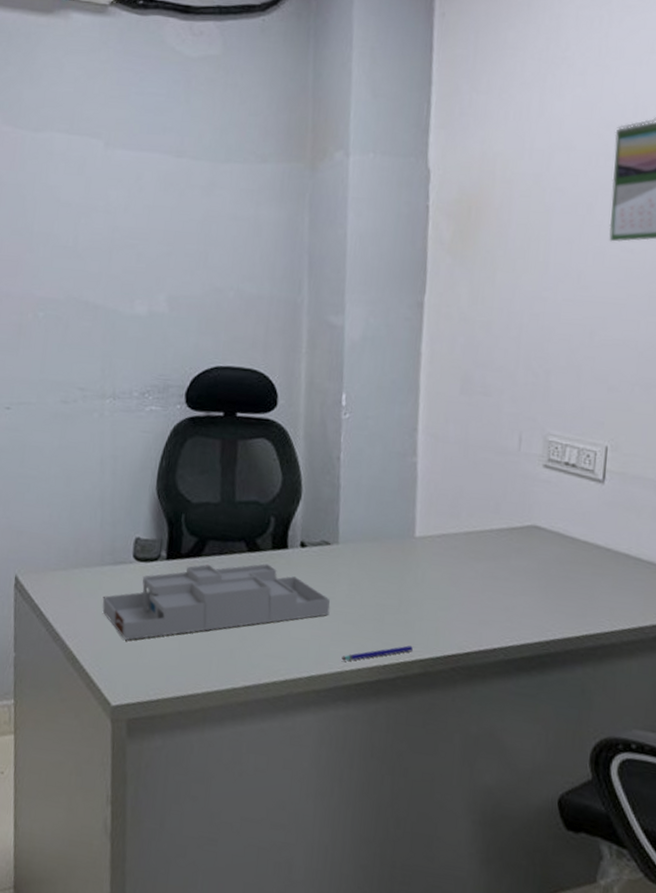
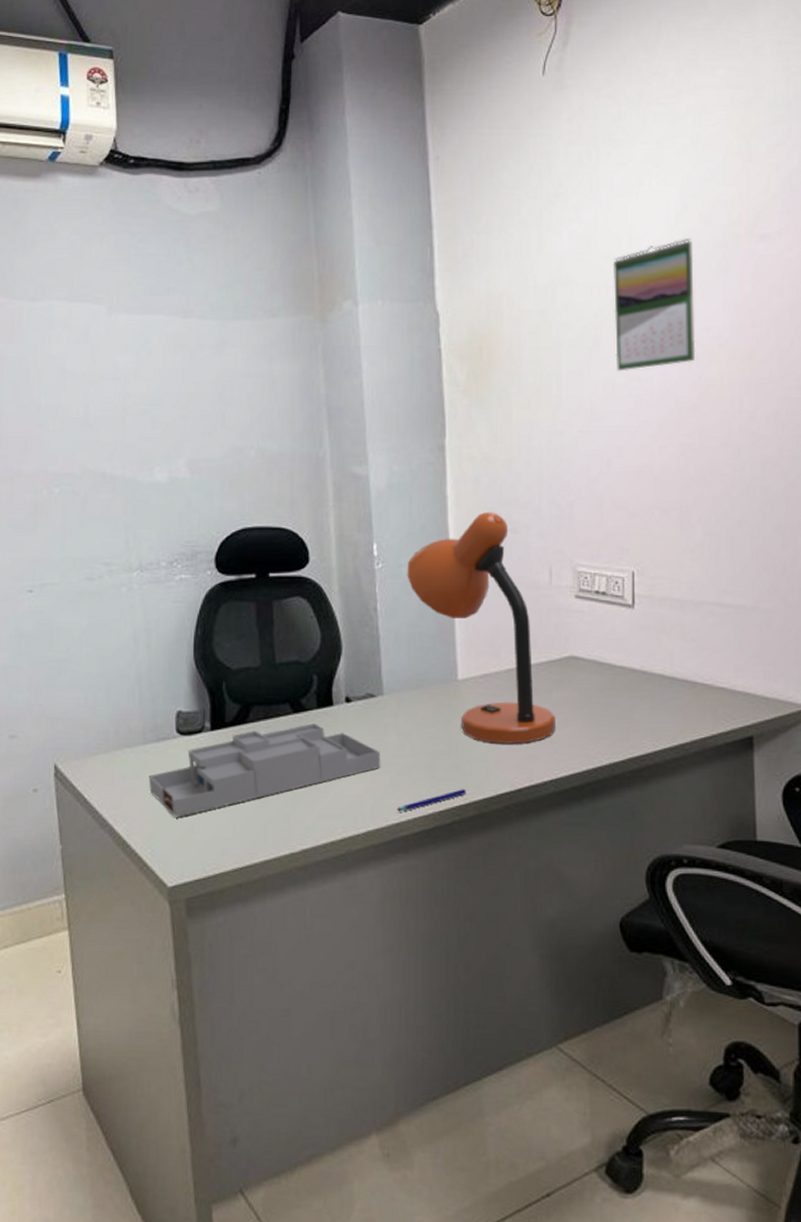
desk lamp: none [373,372,512,608] -> present [407,511,556,744]

